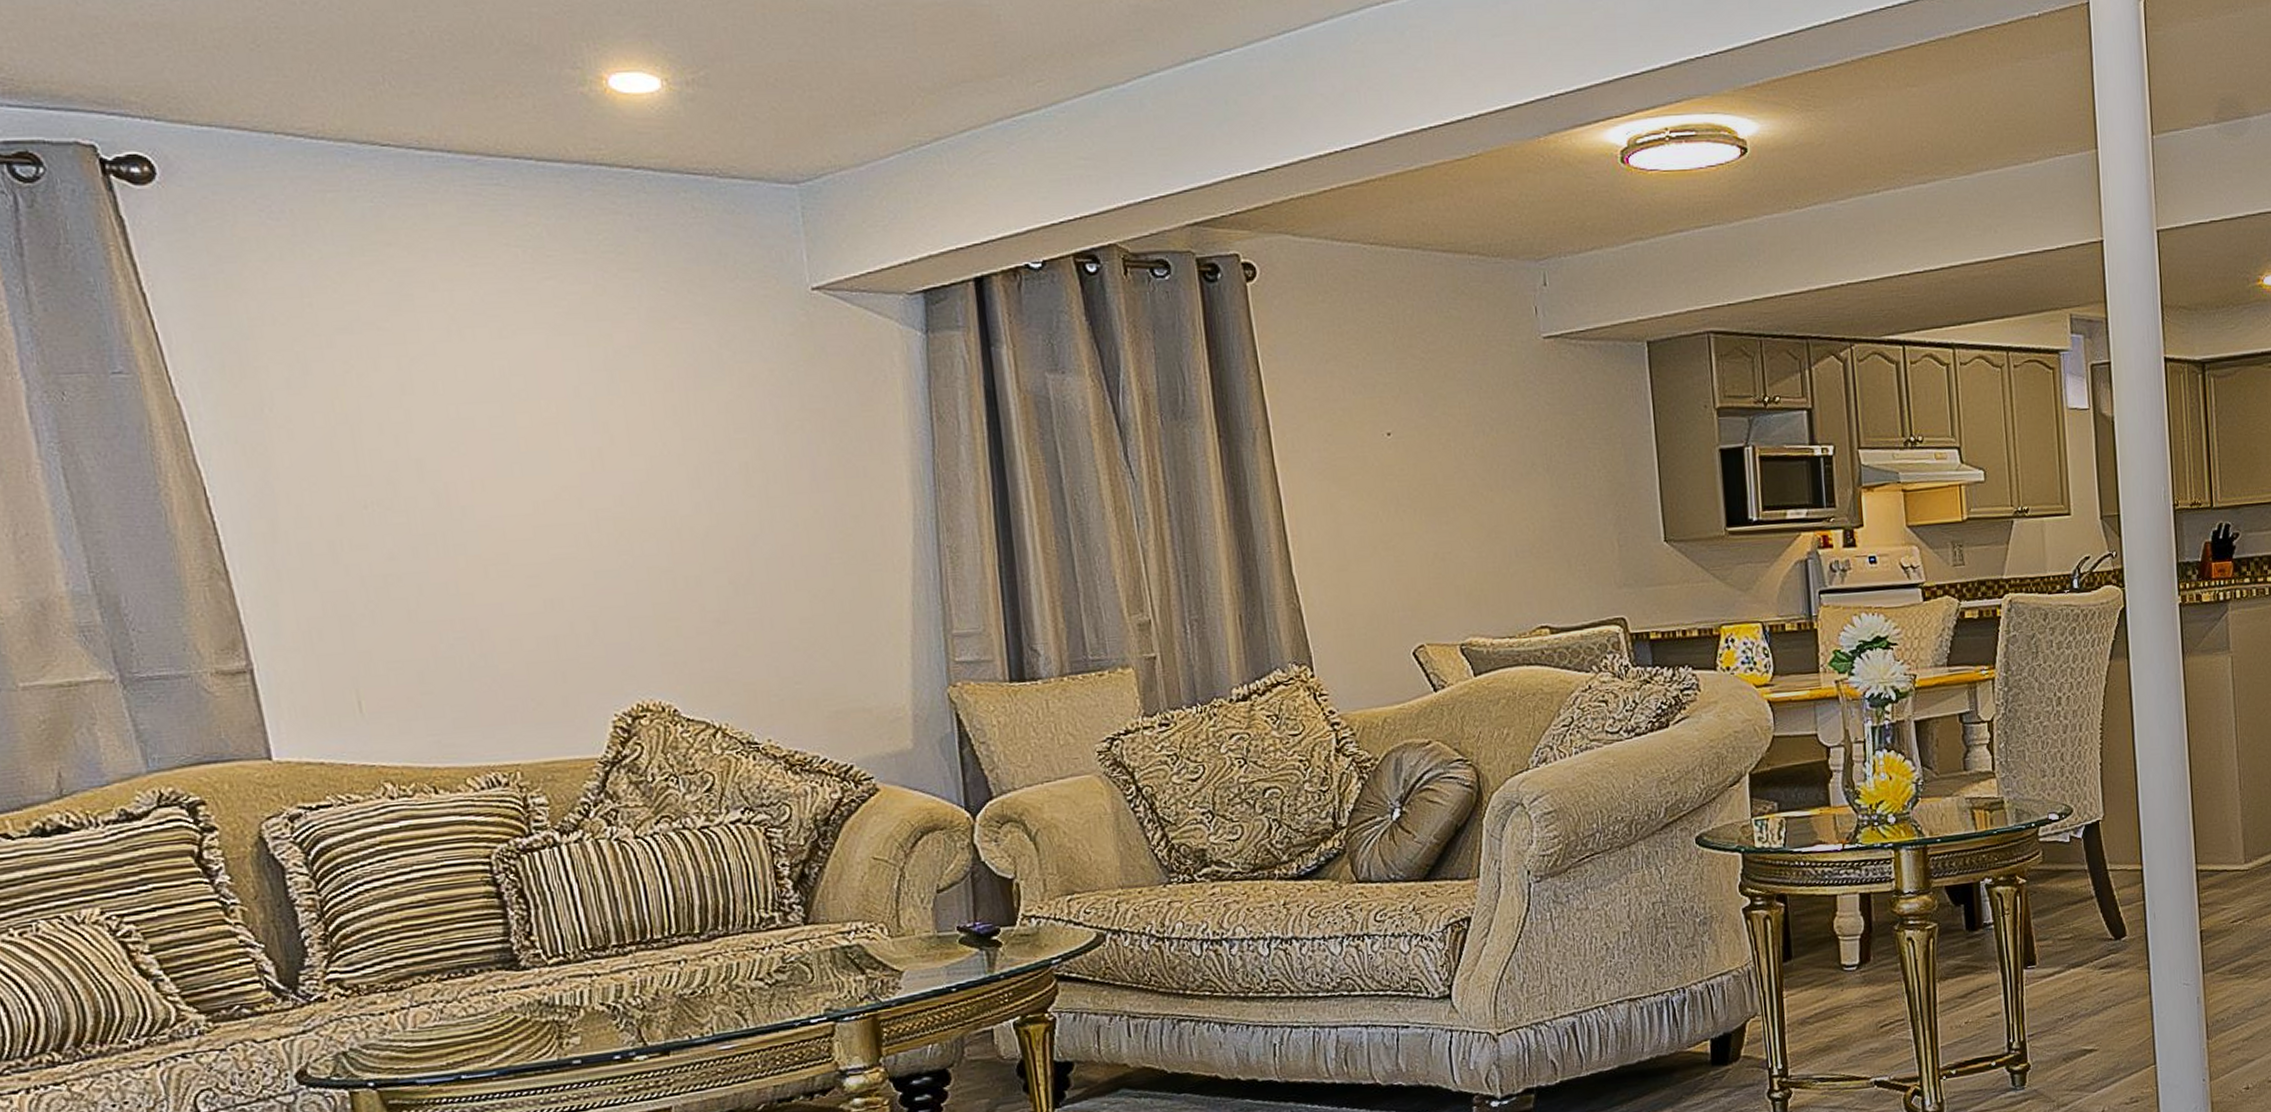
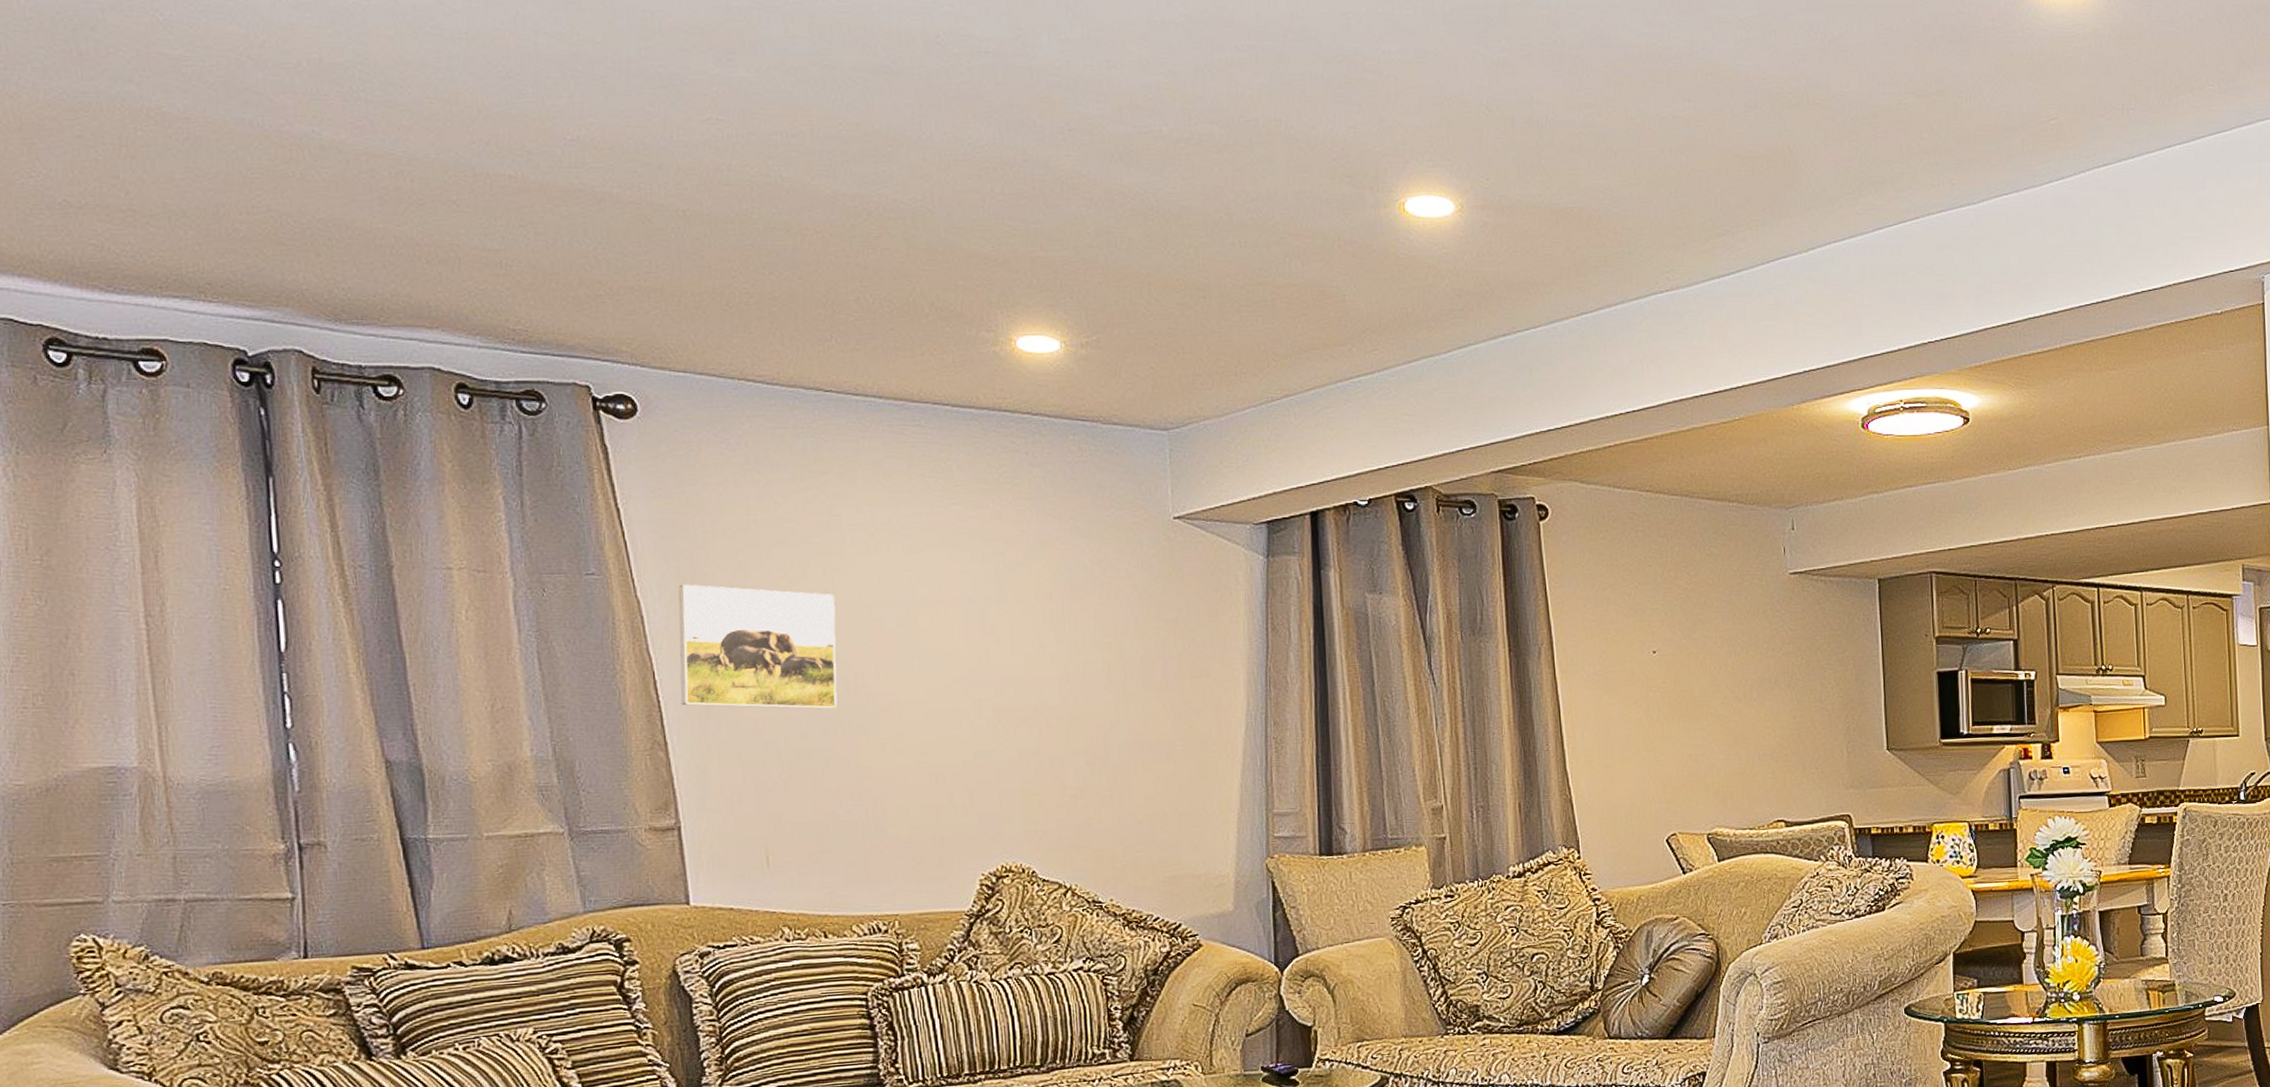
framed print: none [224,382,428,527] -> present [678,584,838,710]

